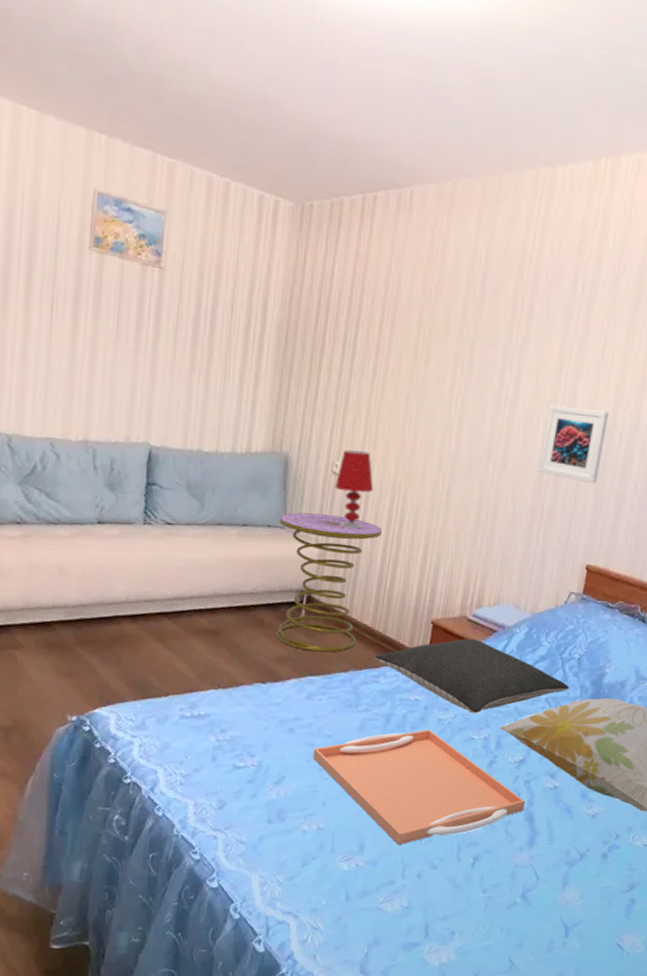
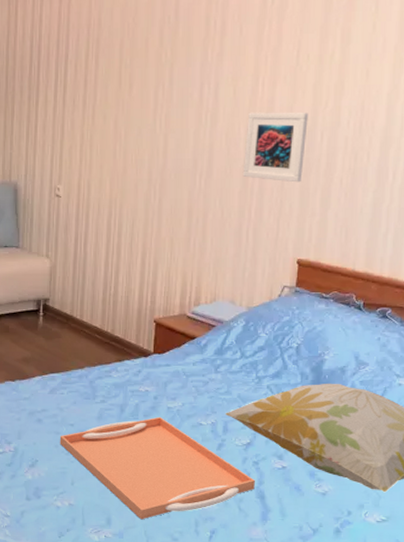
side table: present [276,512,382,653] -> none [14,233,103,352]
table lamp: present [335,450,373,529] -> none [59,174,92,242]
pillow: present [375,638,570,714] -> none [106,334,290,402]

